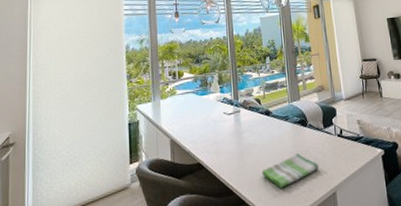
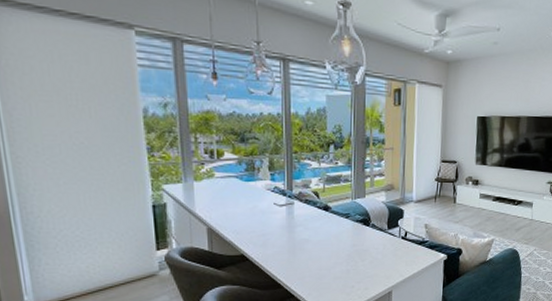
dish towel: present [261,152,319,188] -> none [314,251,378,285]

